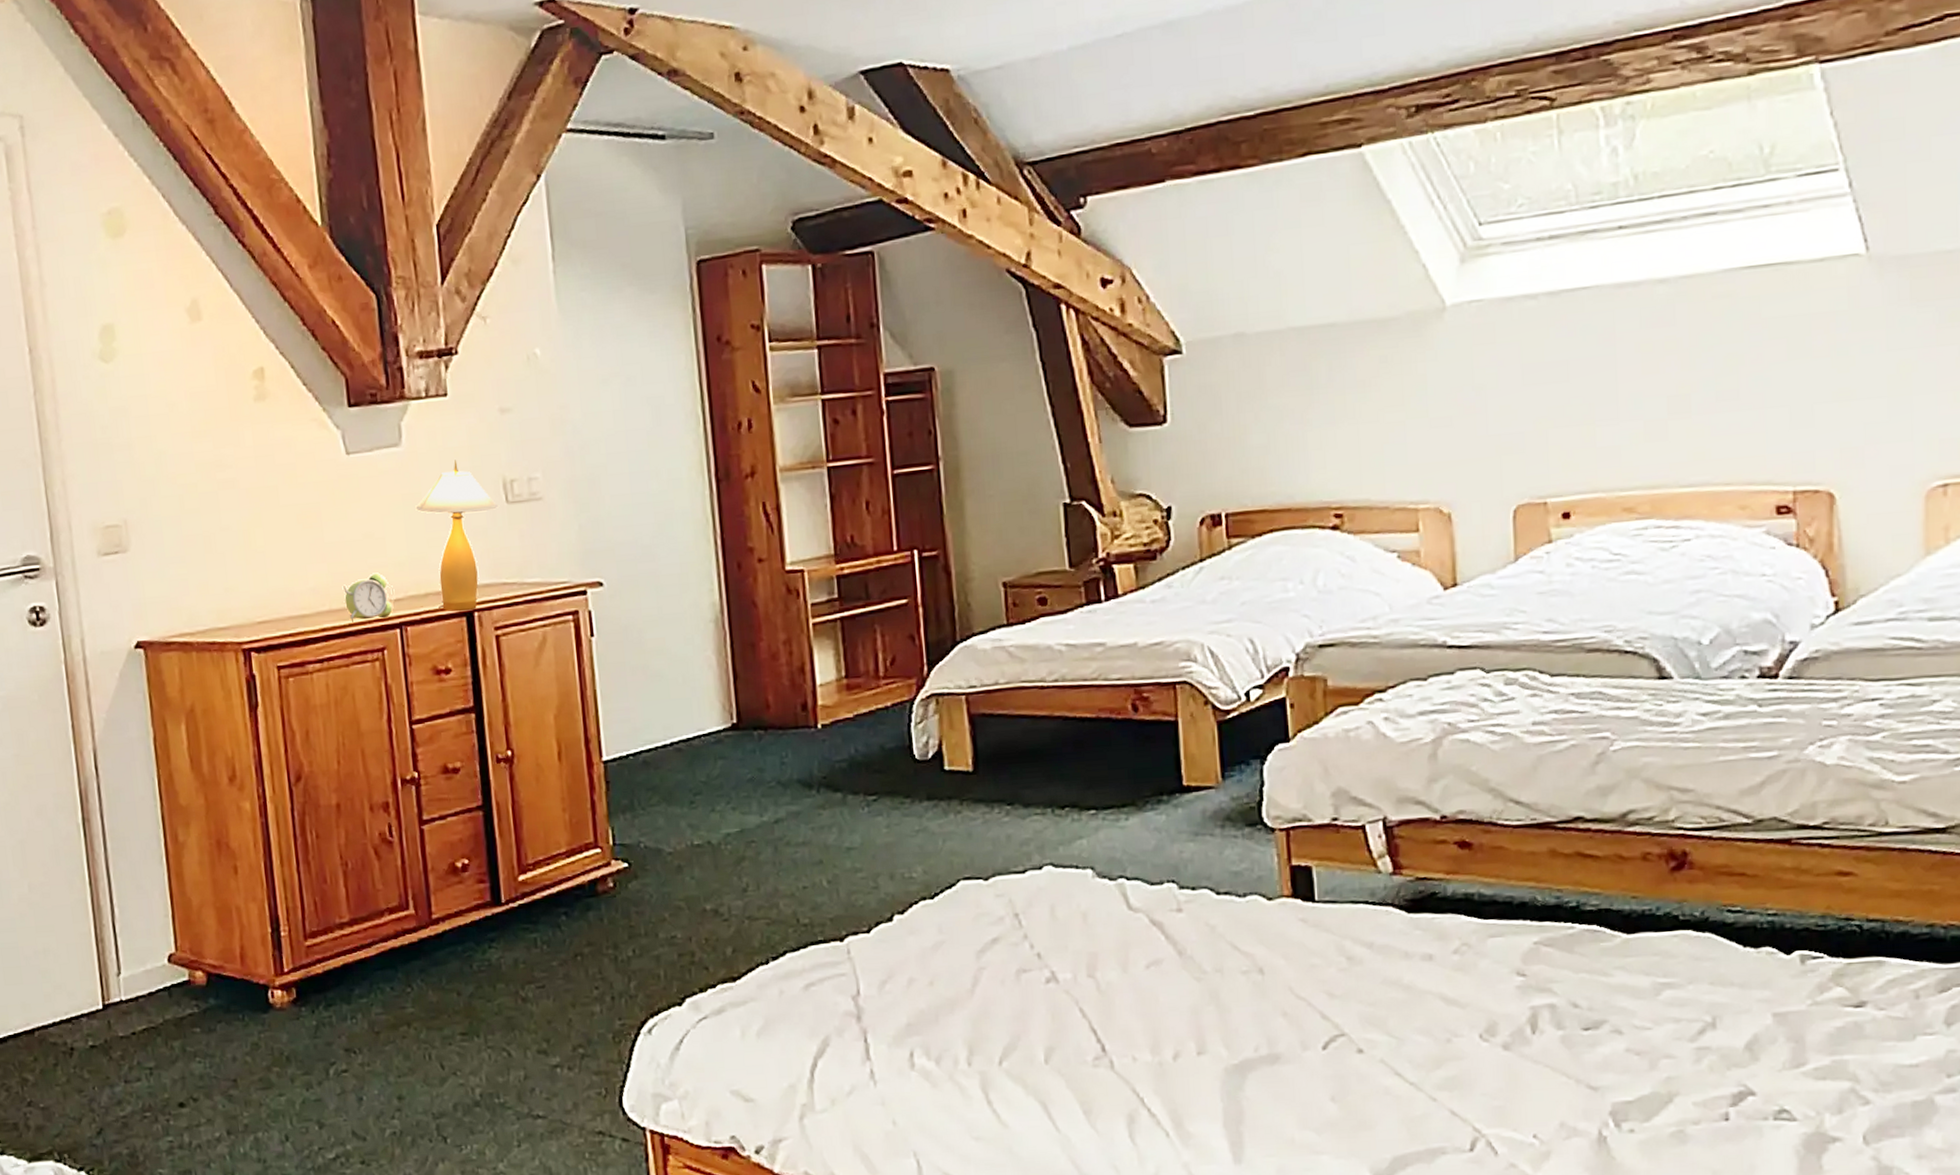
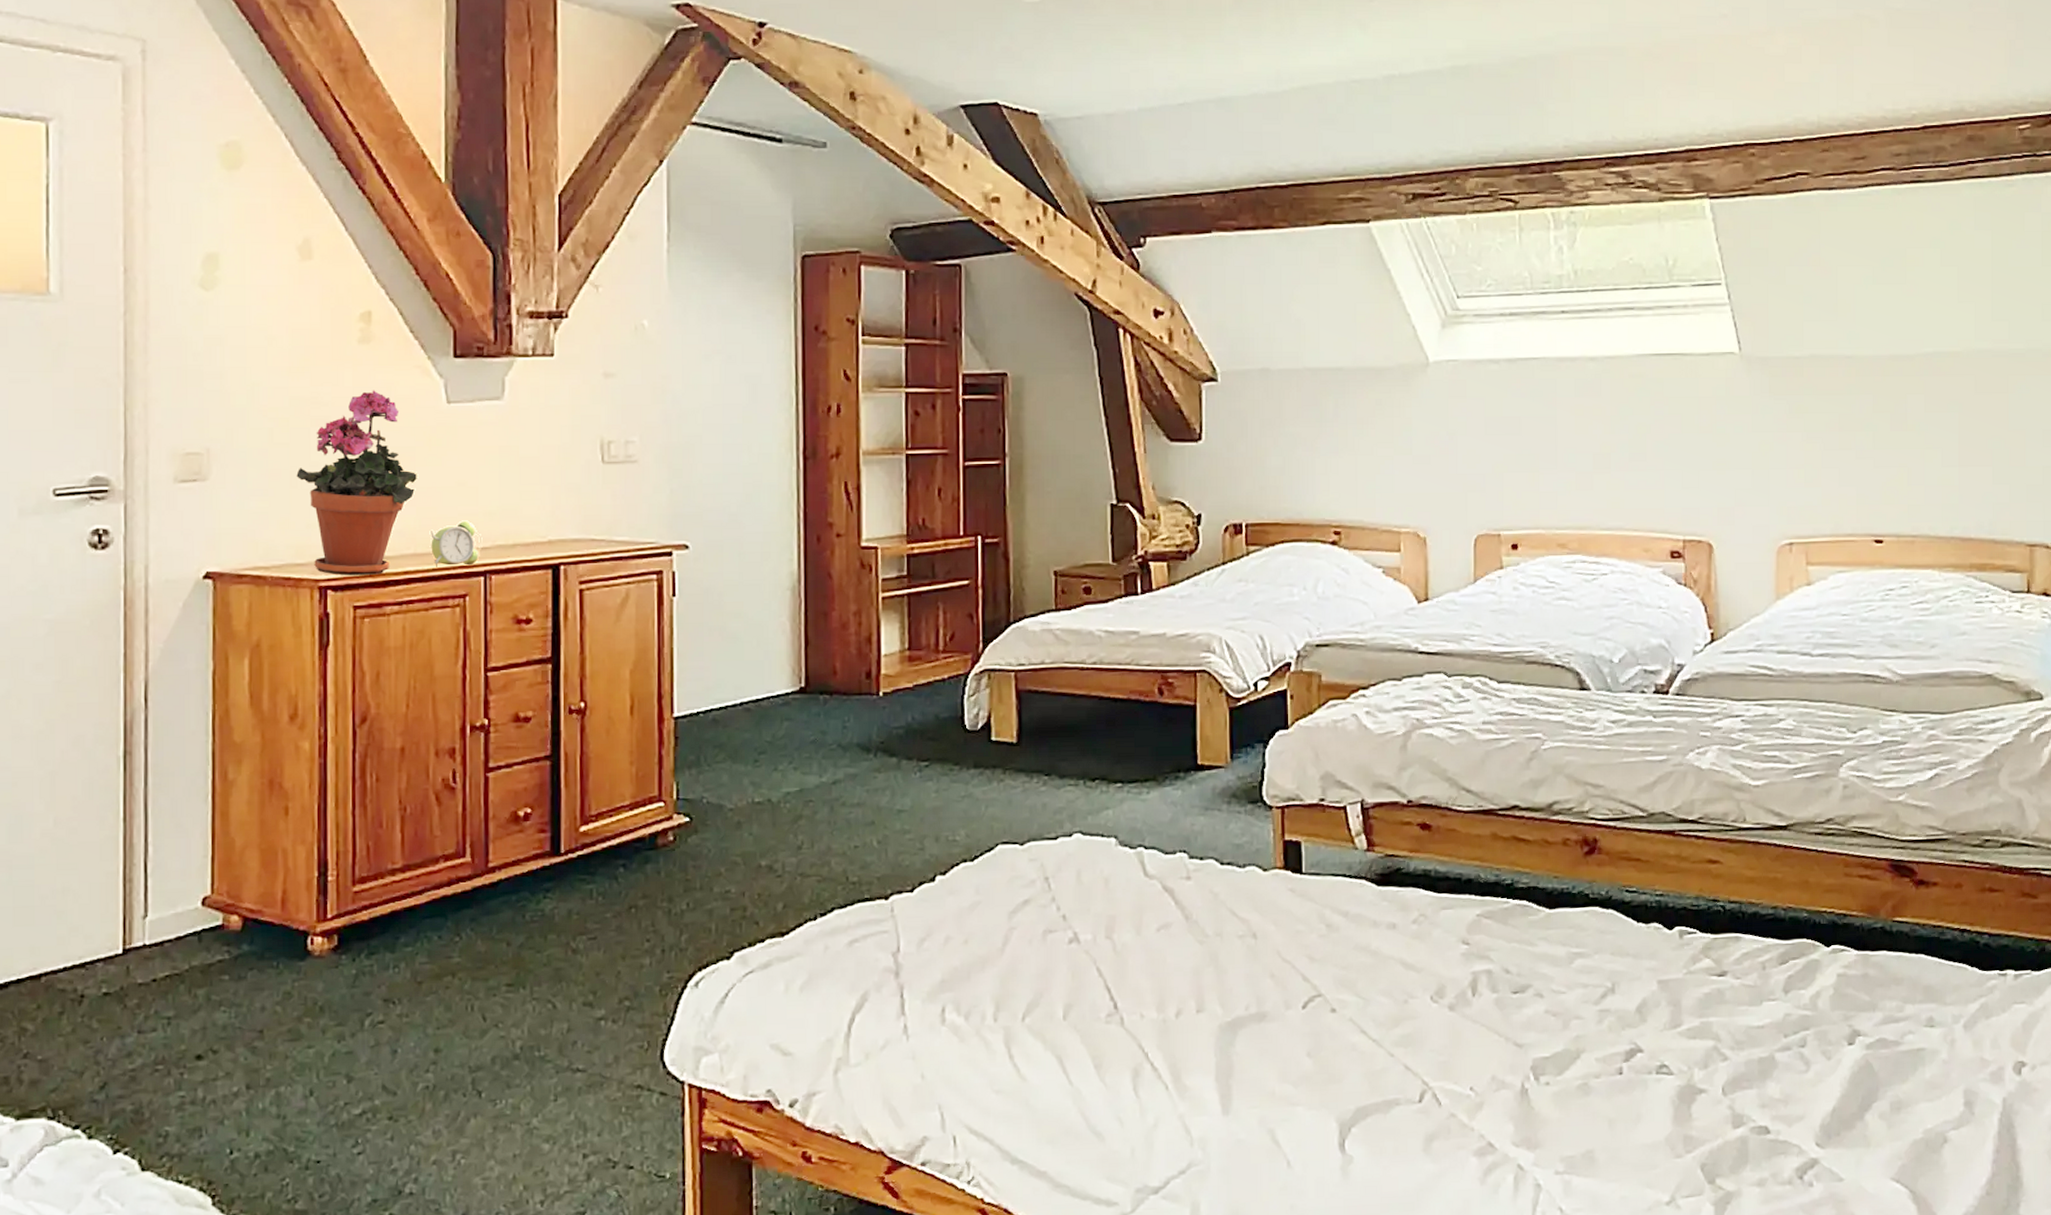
potted plant: none [209,447,325,637] -> present [296,390,417,576]
table lamp: present [415,460,498,612] -> none [512,417,594,564]

